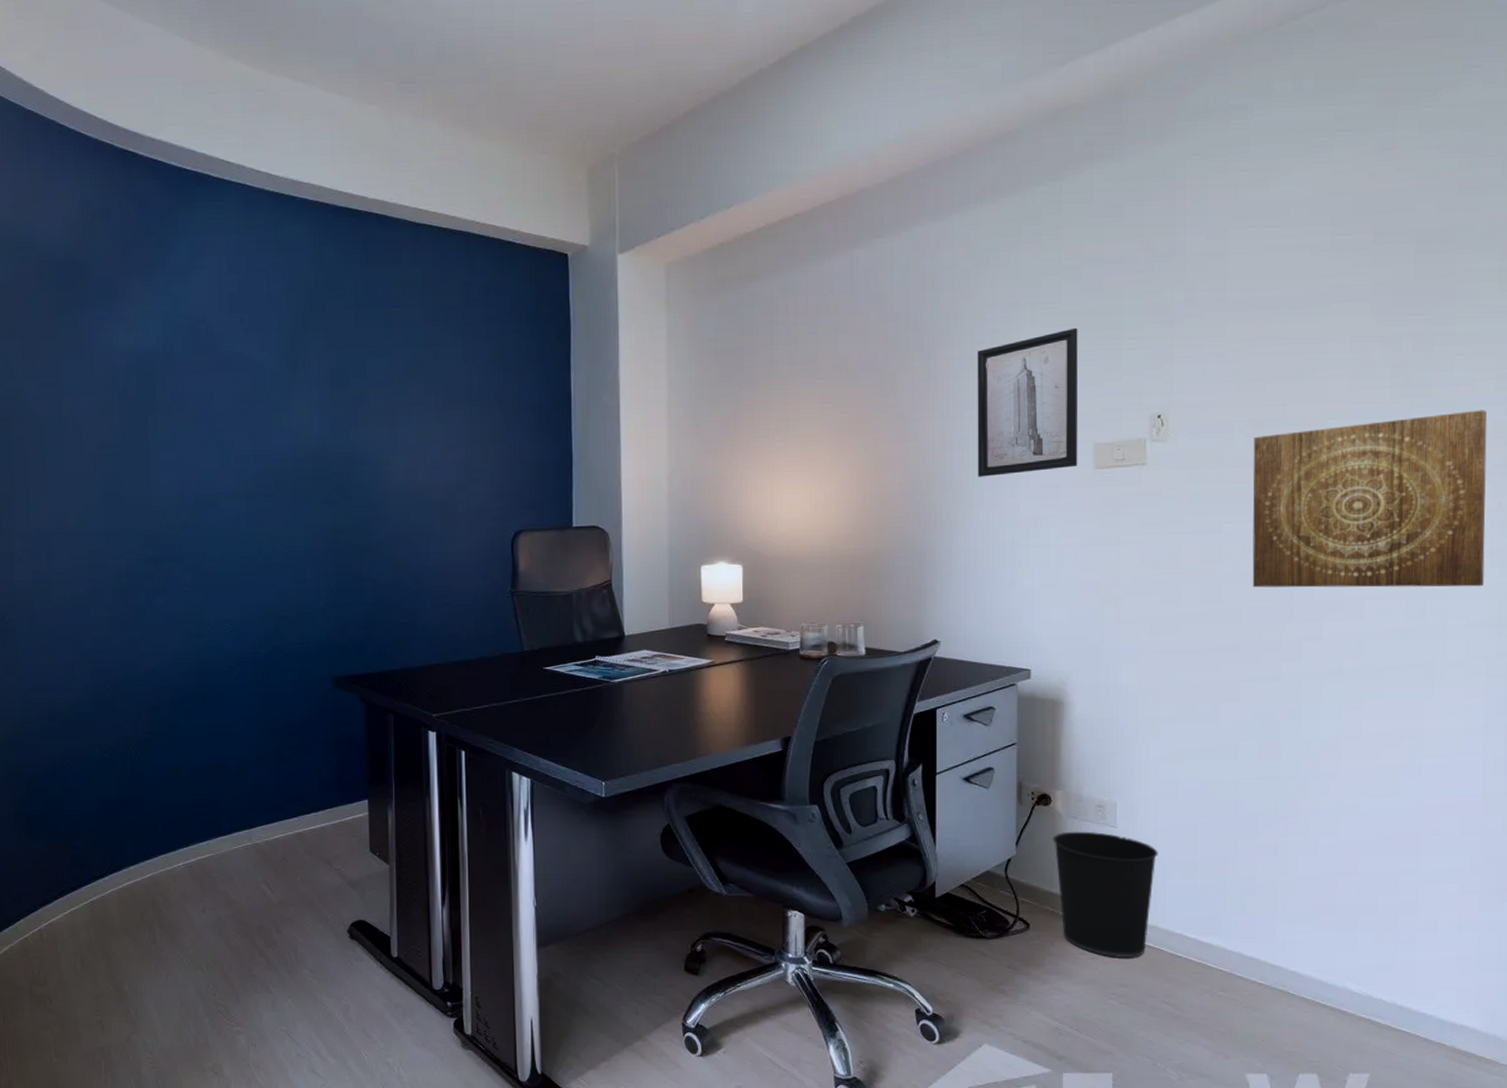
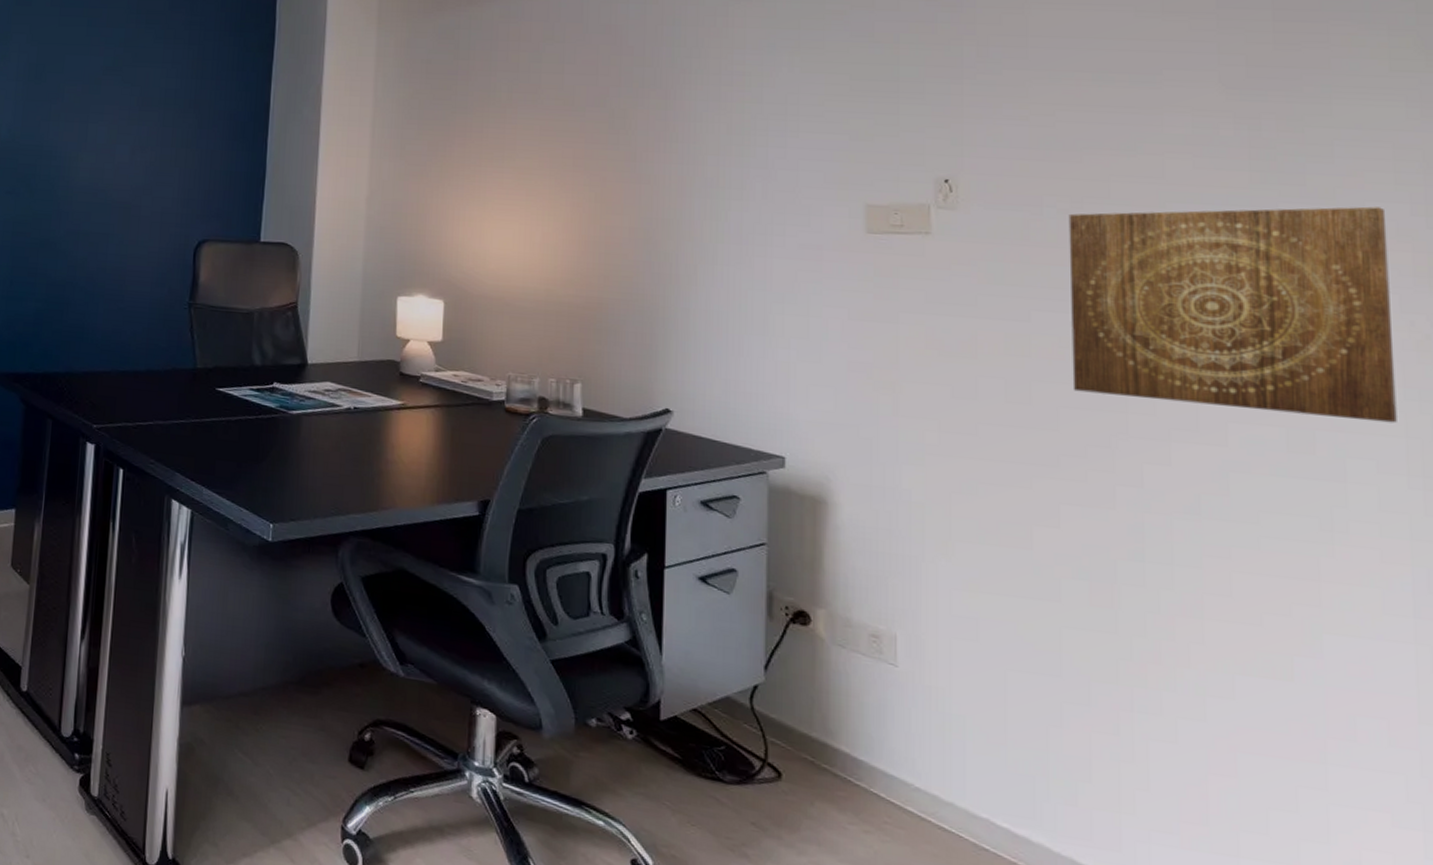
wall art: present [977,327,1078,477] -> none [721,76,846,231]
wastebasket: present [1052,831,1158,957] -> none [812,662,954,840]

